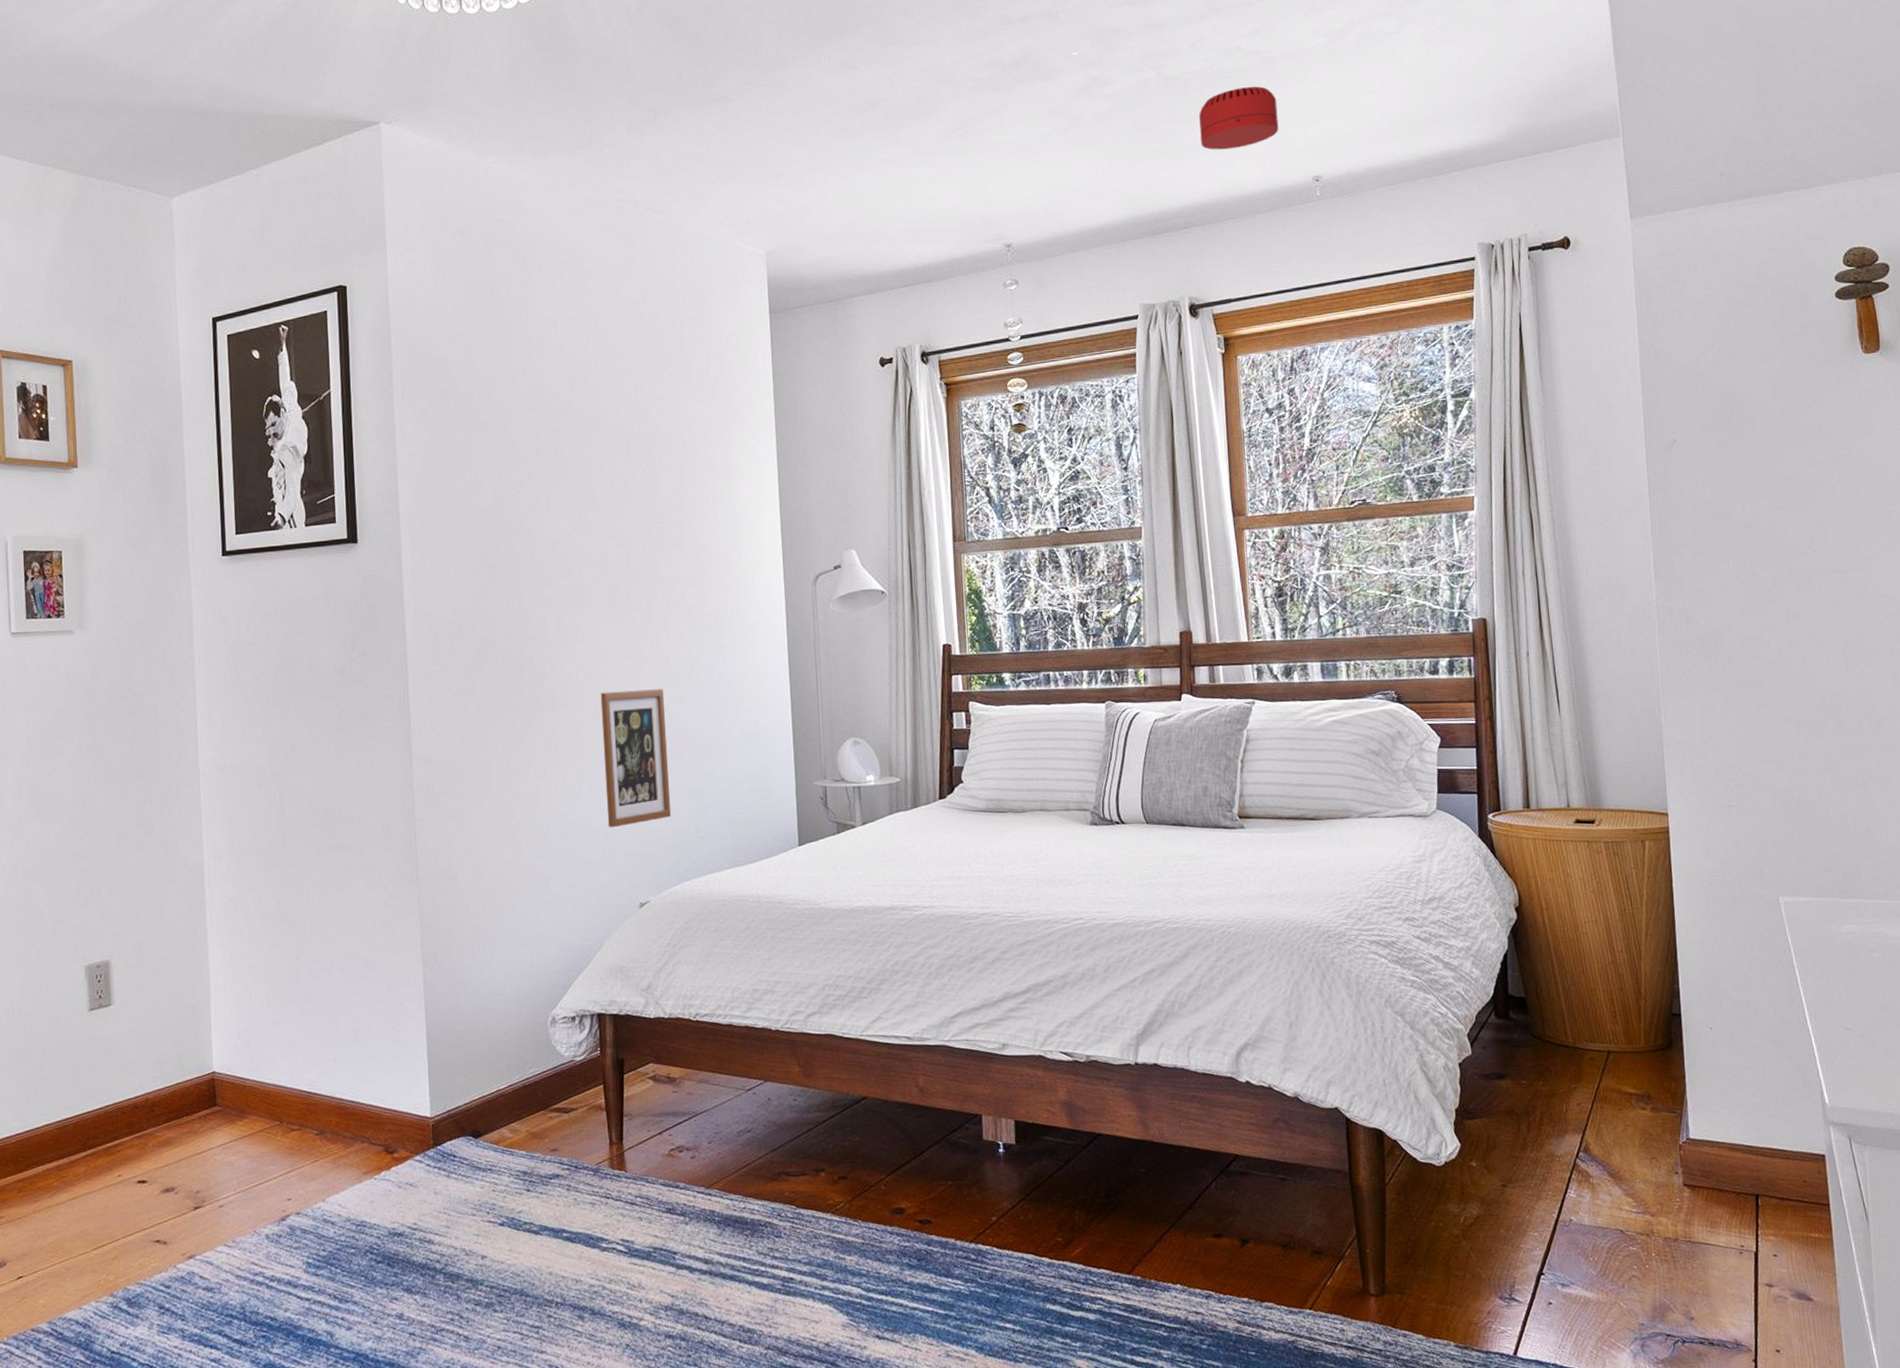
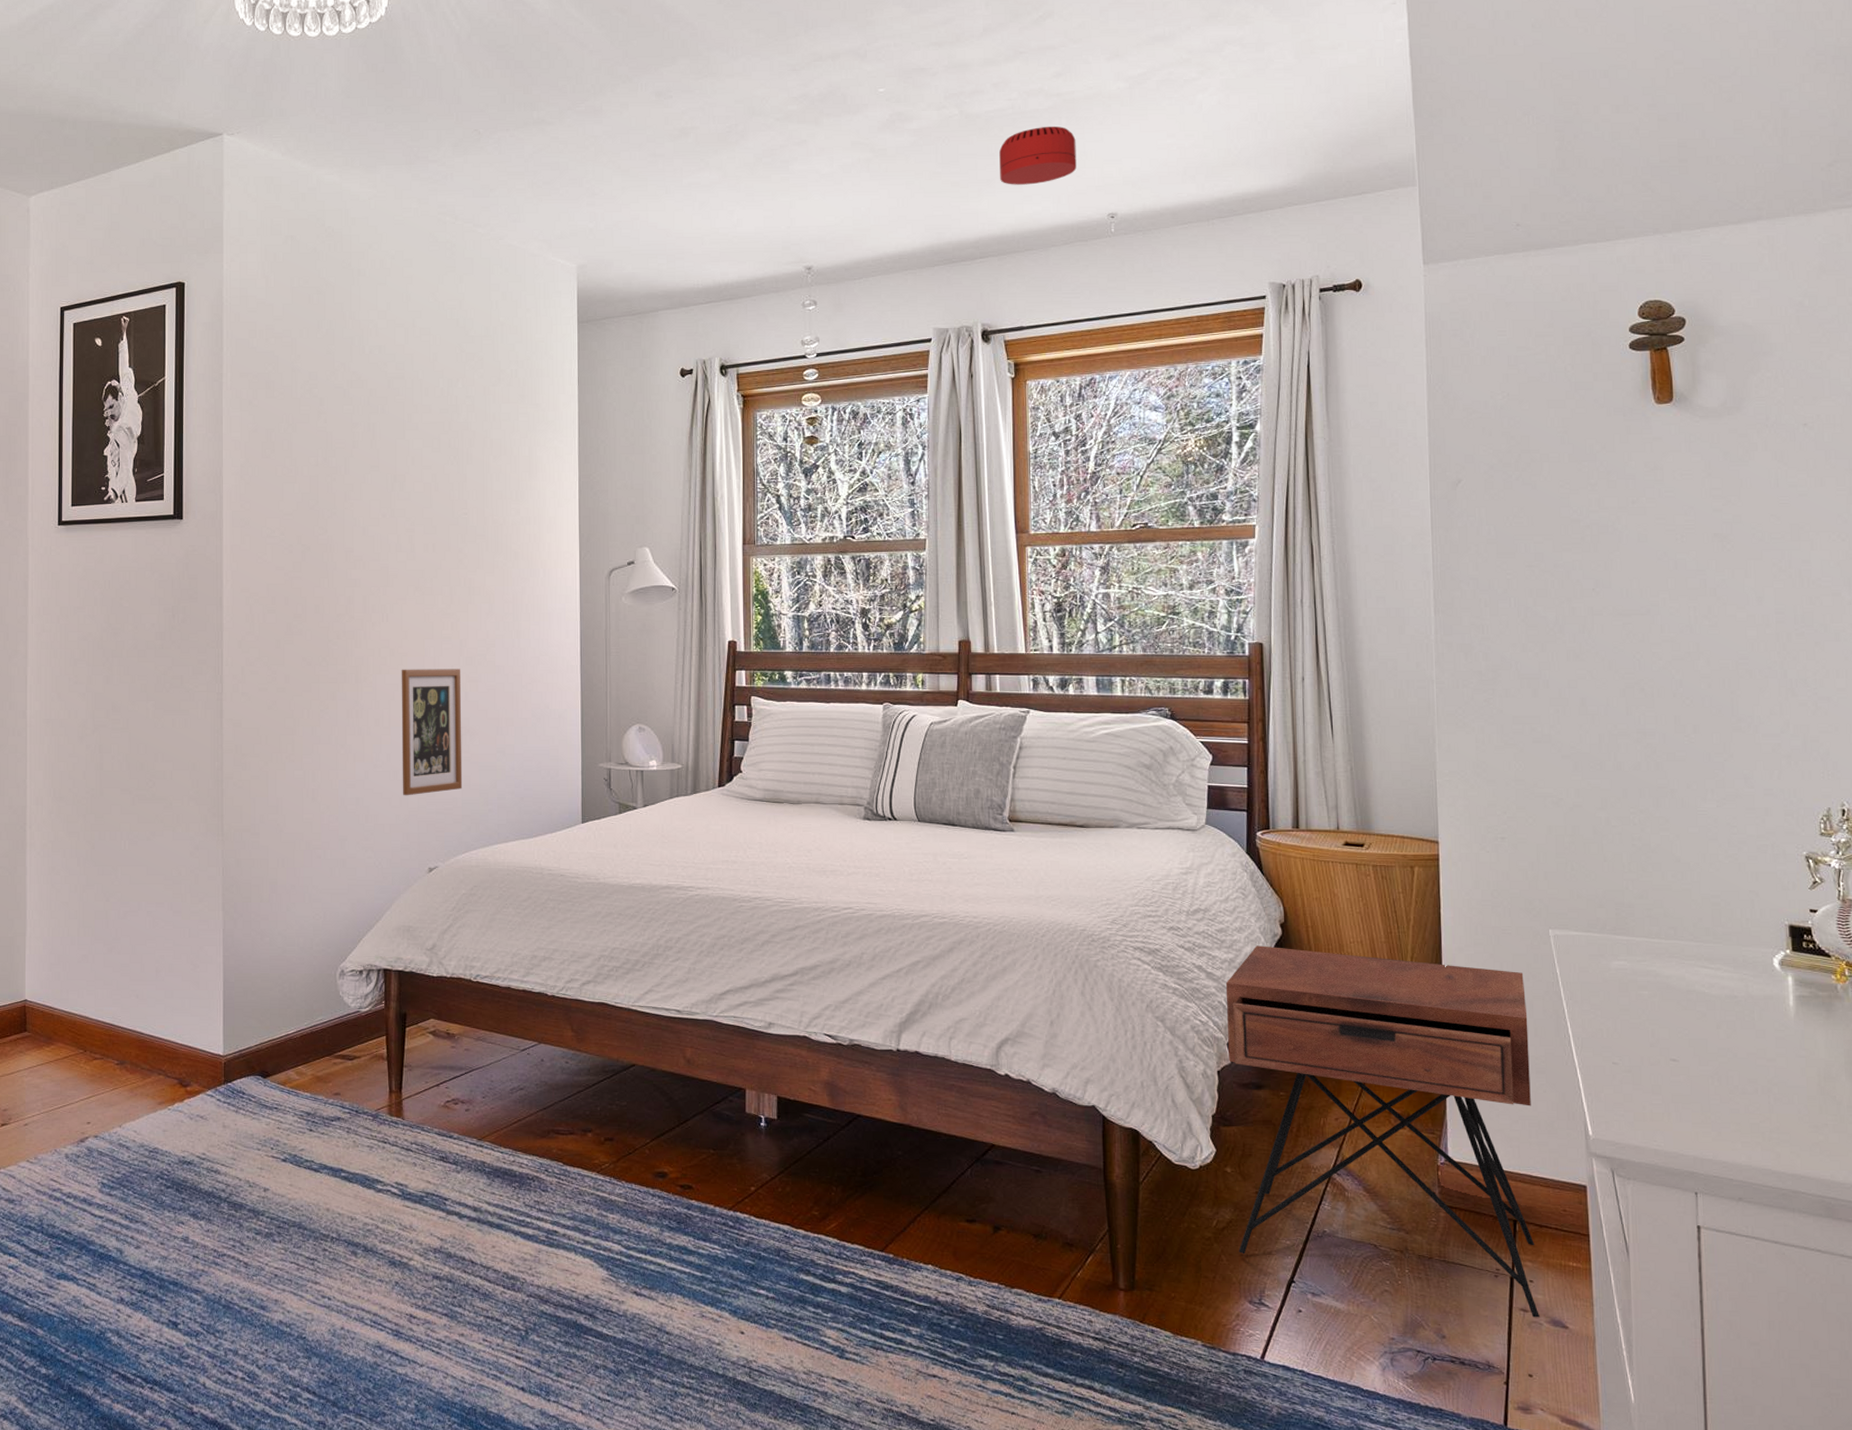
nightstand: none [1463,931,1784,1292] -> present [1225,945,1539,1318]

